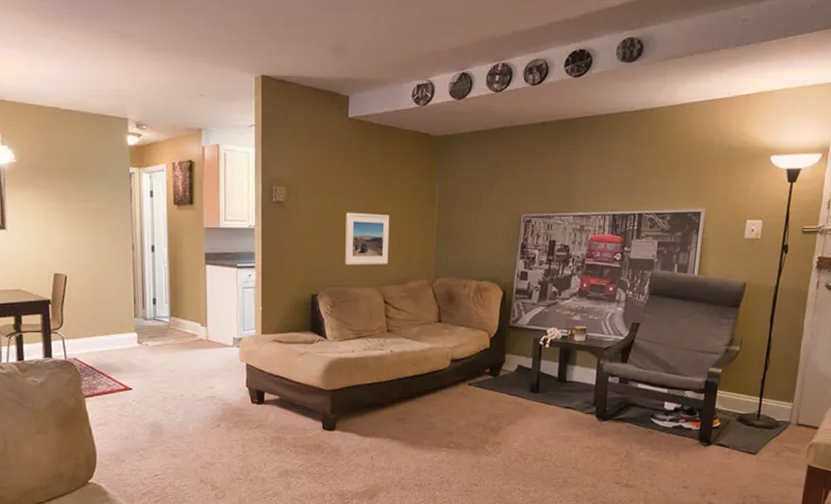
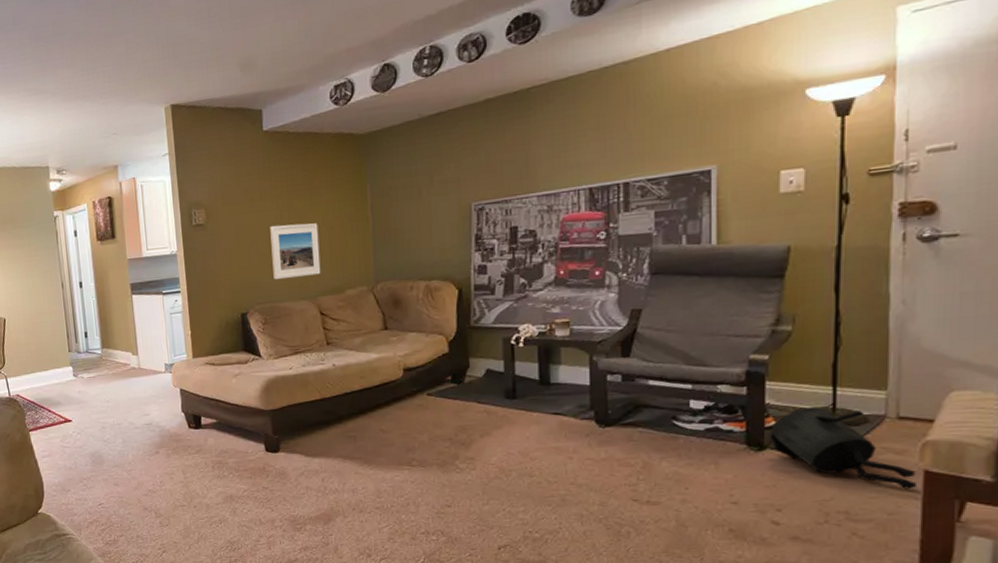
toy figure: none [714,413,803,480] -> present [768,407,918,490]

